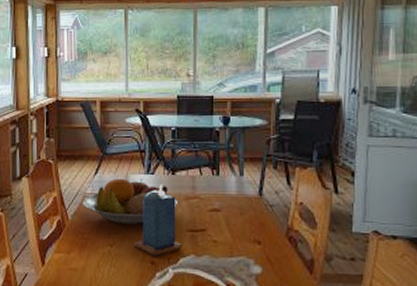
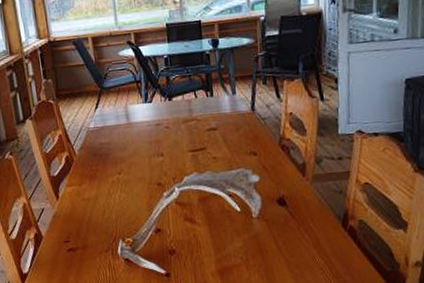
fruit bowl: present [83,178,177,224] -> none [87,108,177,153]
candle: present [133,184,182,257] -> none [139,111,185,179]

